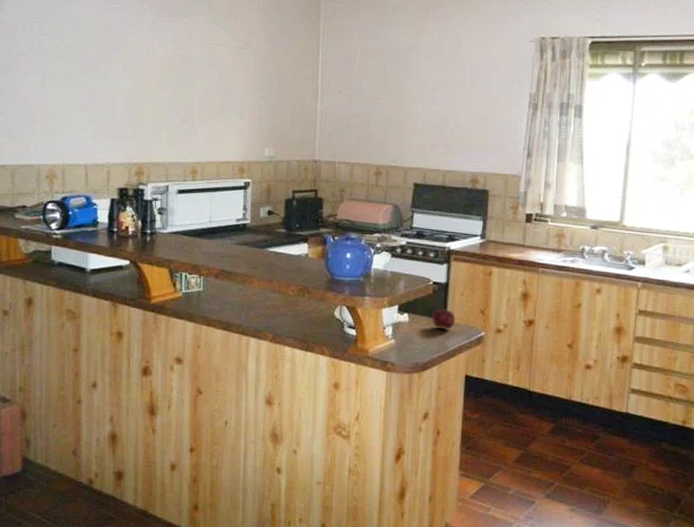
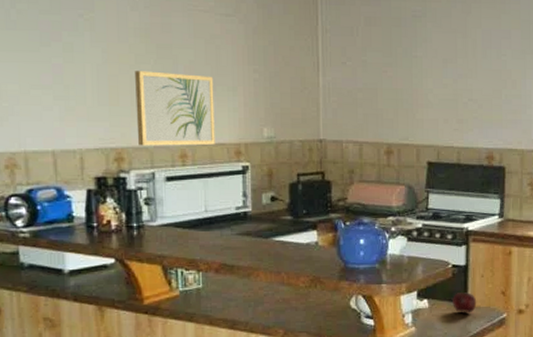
wall art: none [156,96,224,163] -> present [135,71,215,146]

